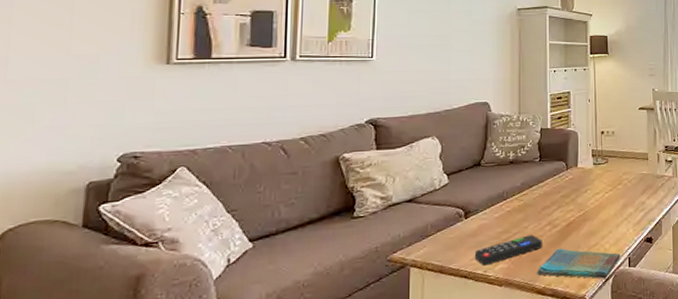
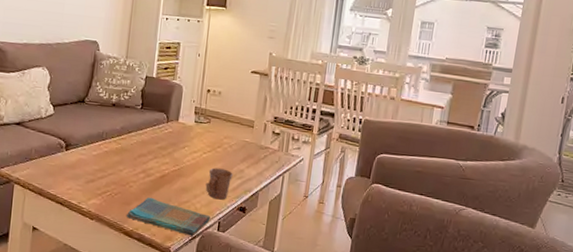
remote control: present [474,234,542,266] -> none [70,178,135,198]
mug: none [612,204,636,236] -> present [205,168,233,200]

